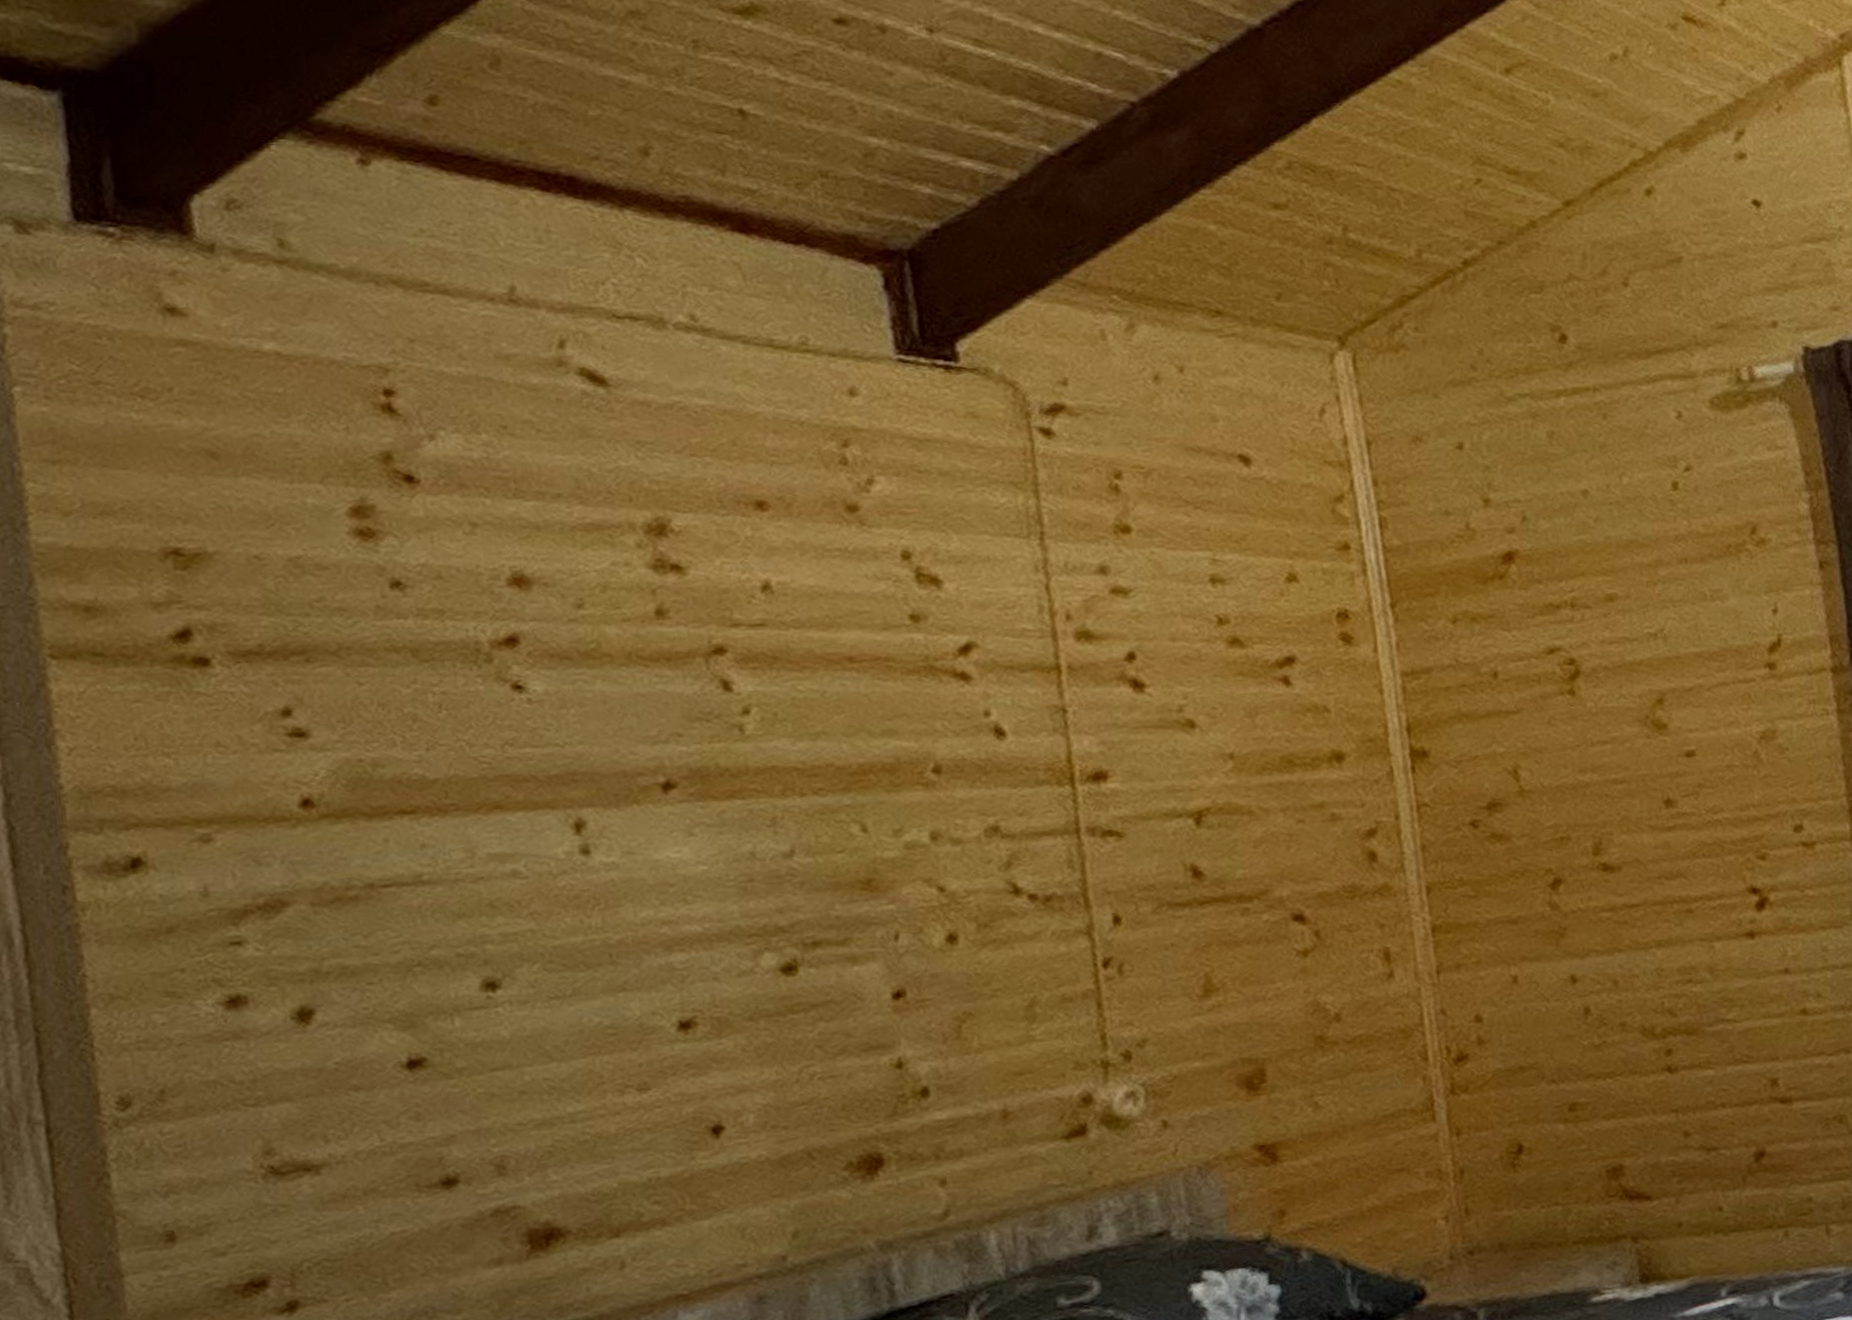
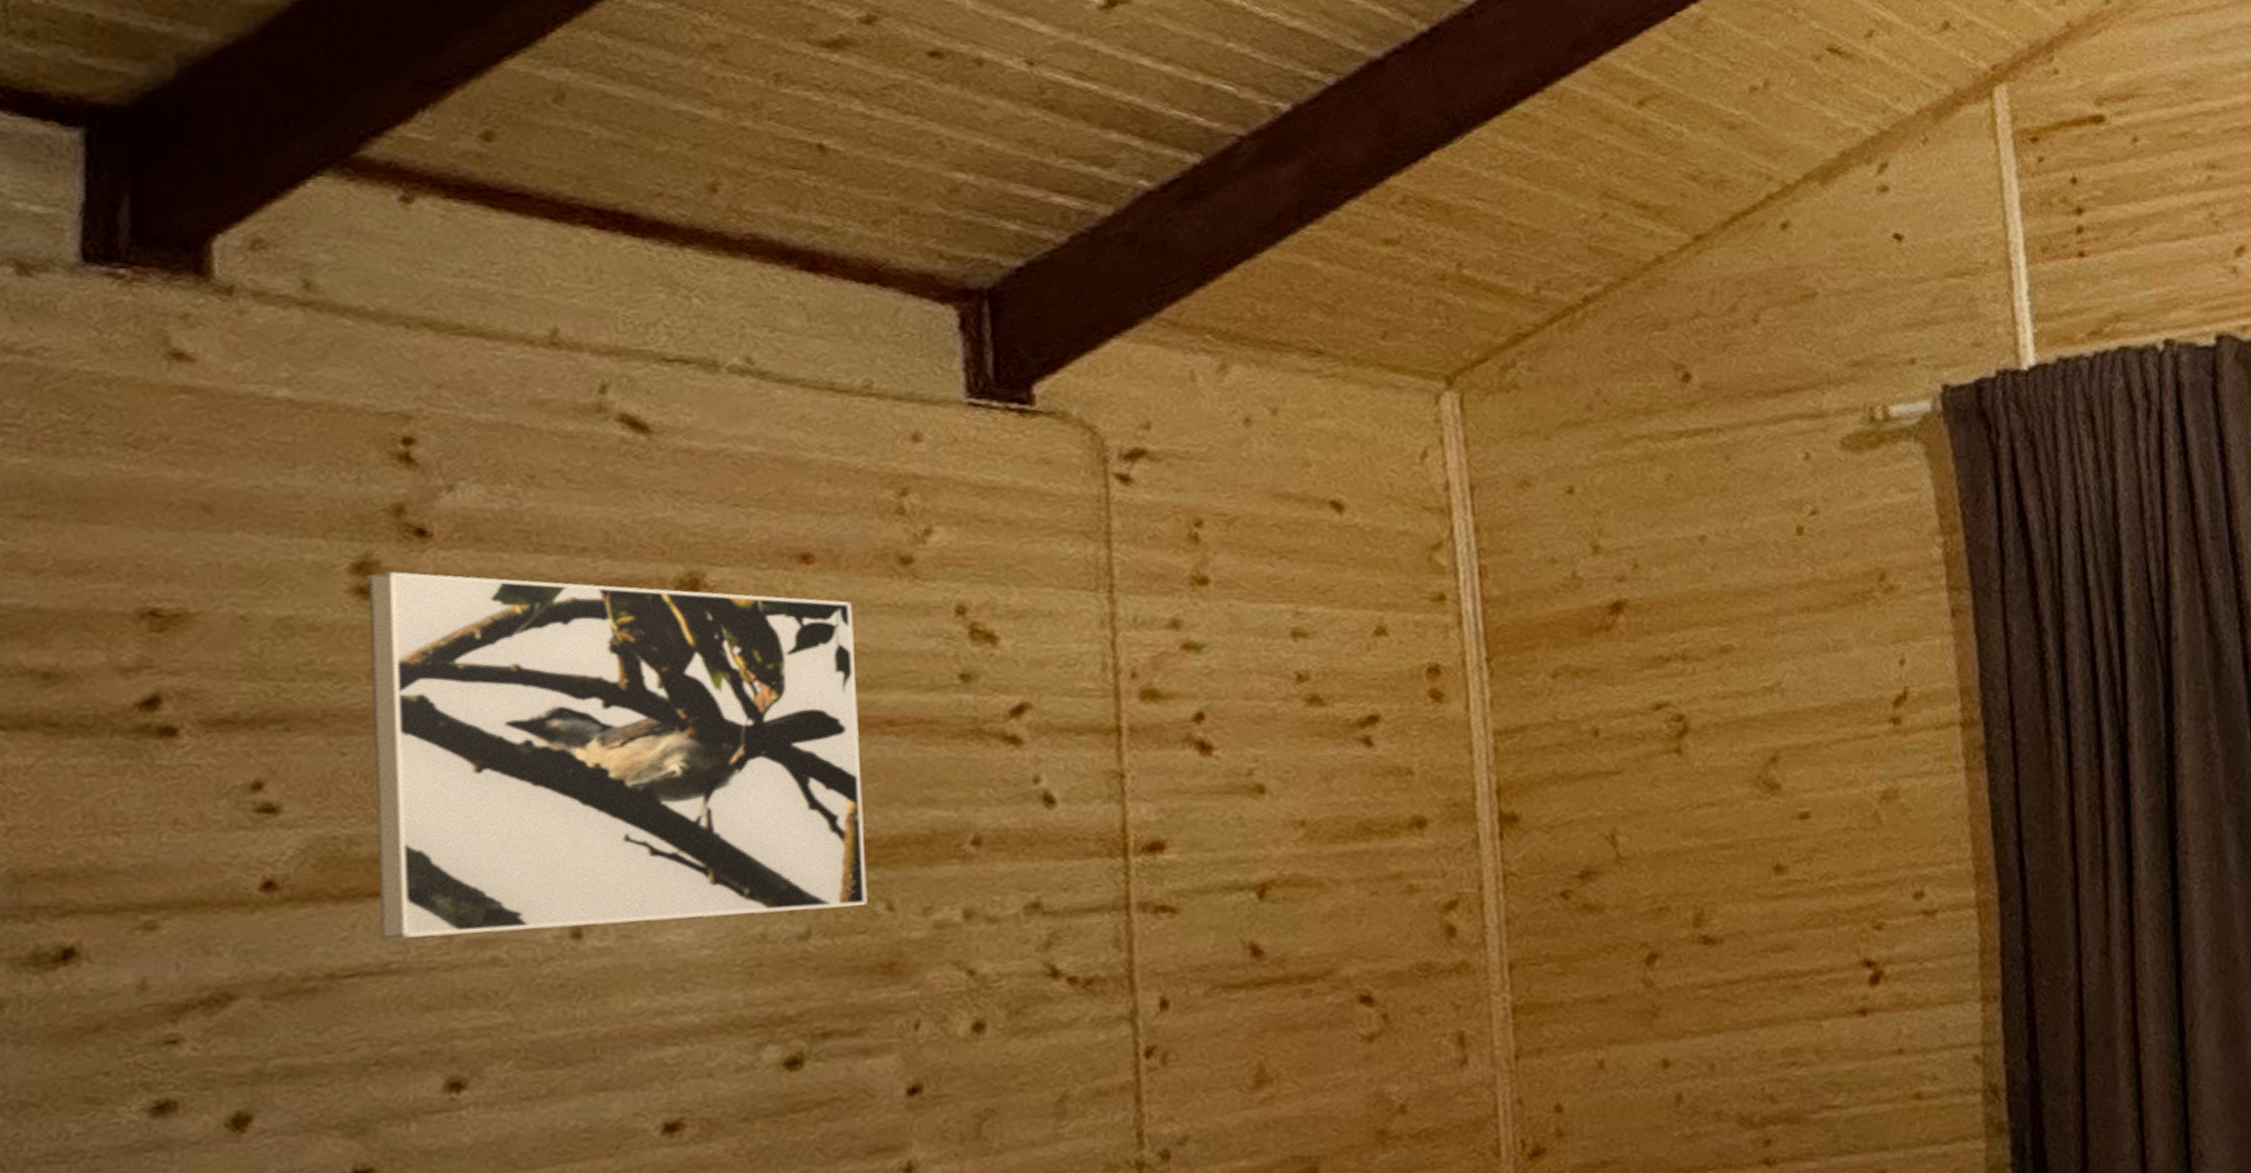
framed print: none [365,515,843,854] -> present [368,572,868,941]

